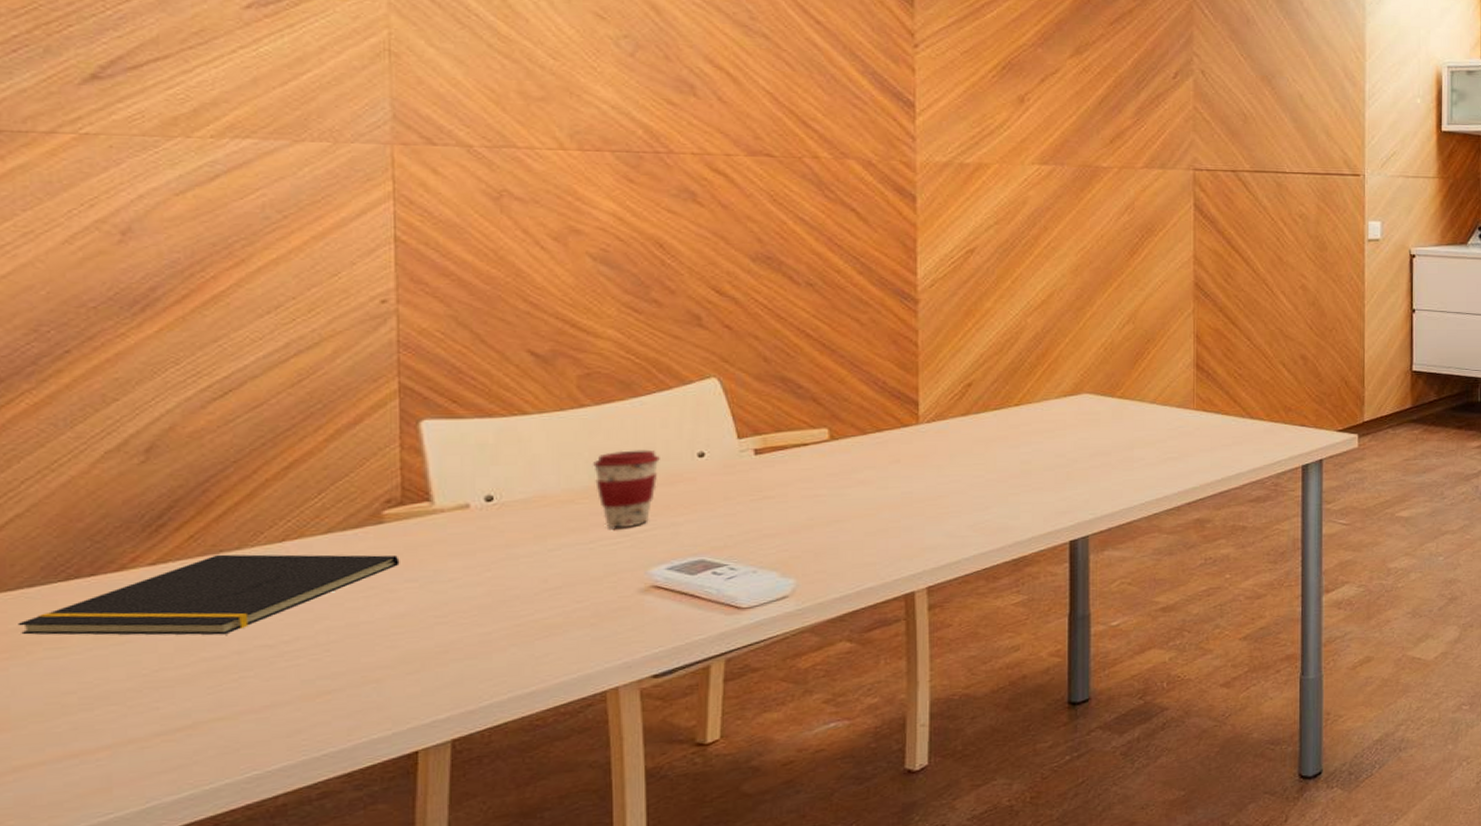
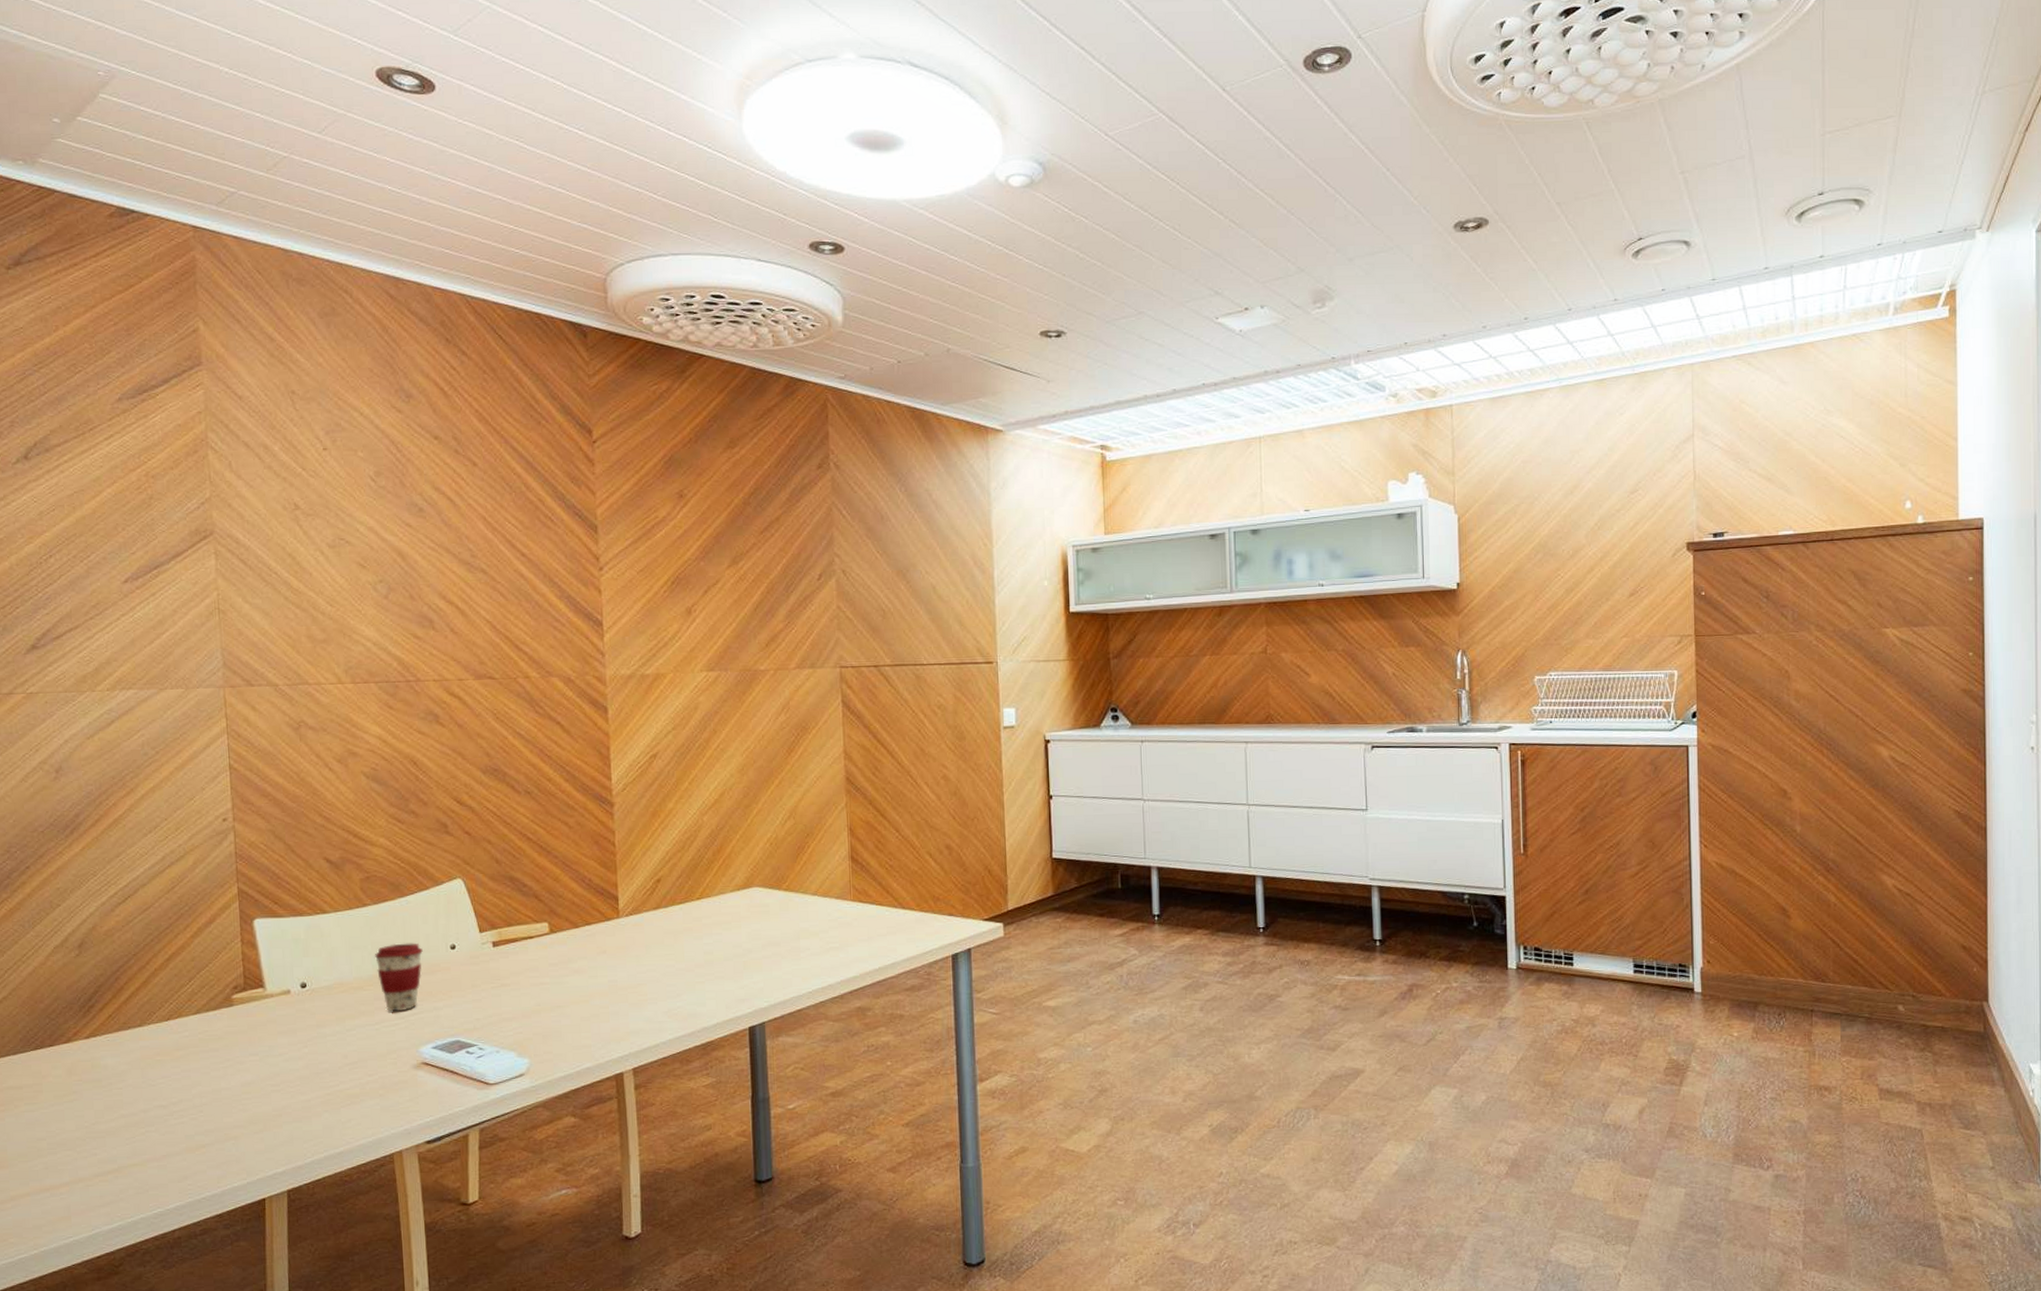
notepad: present [17,554,400,636] -> none [8,1030,246,1097]

